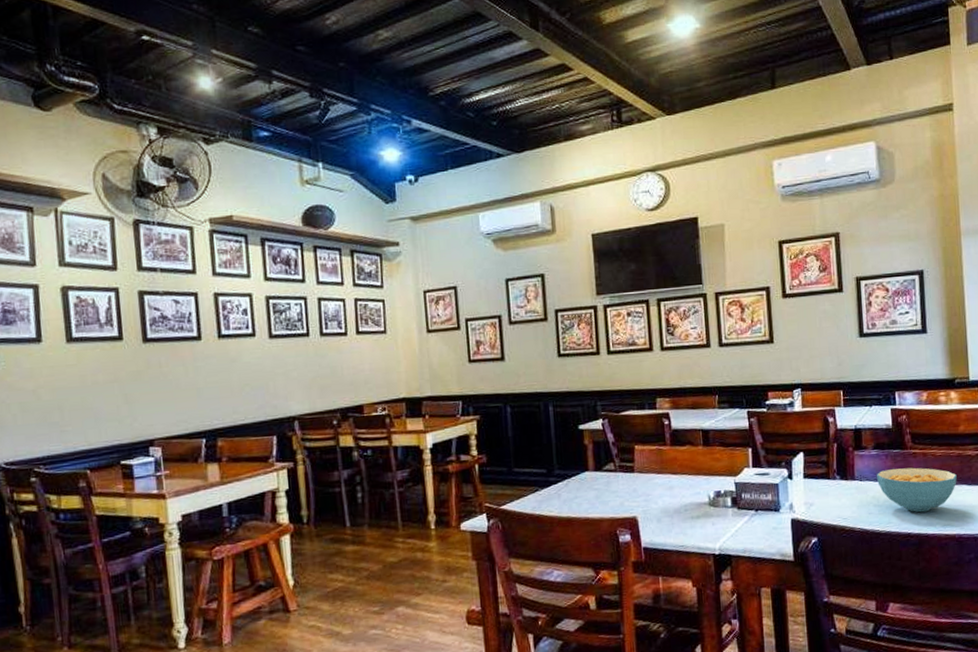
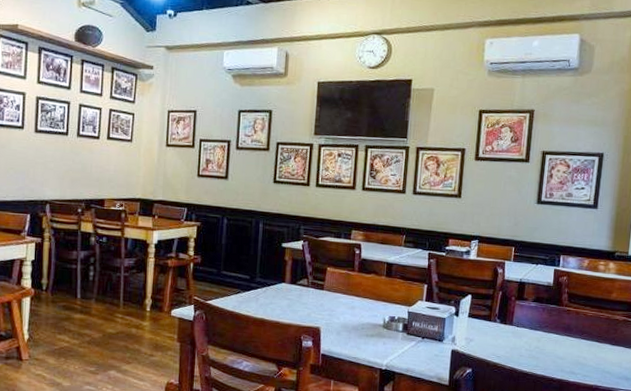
cereal bowl: present [876,467,957,513] -> none [531,320,603,362]

